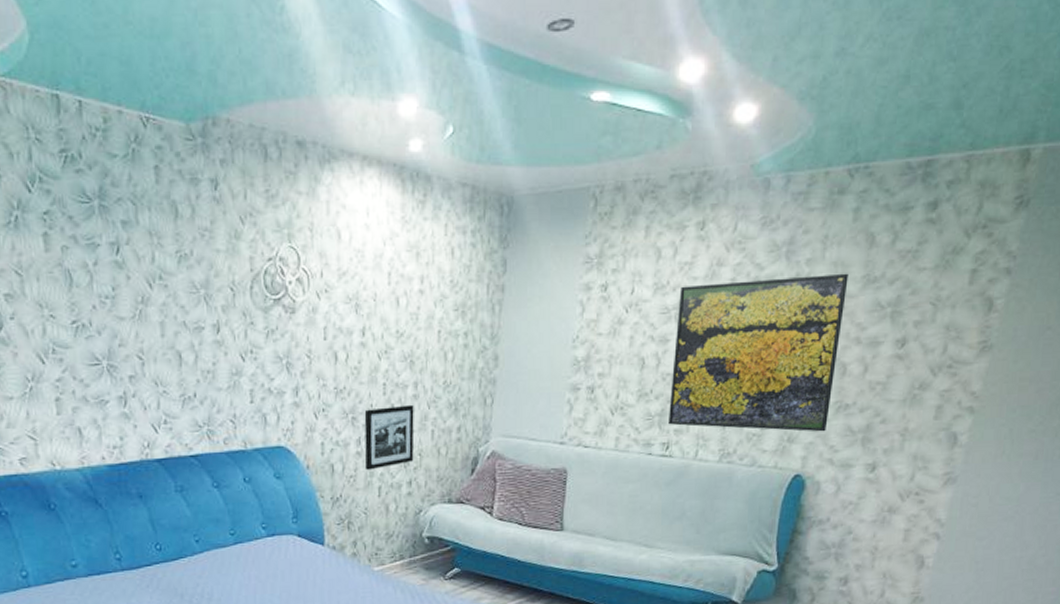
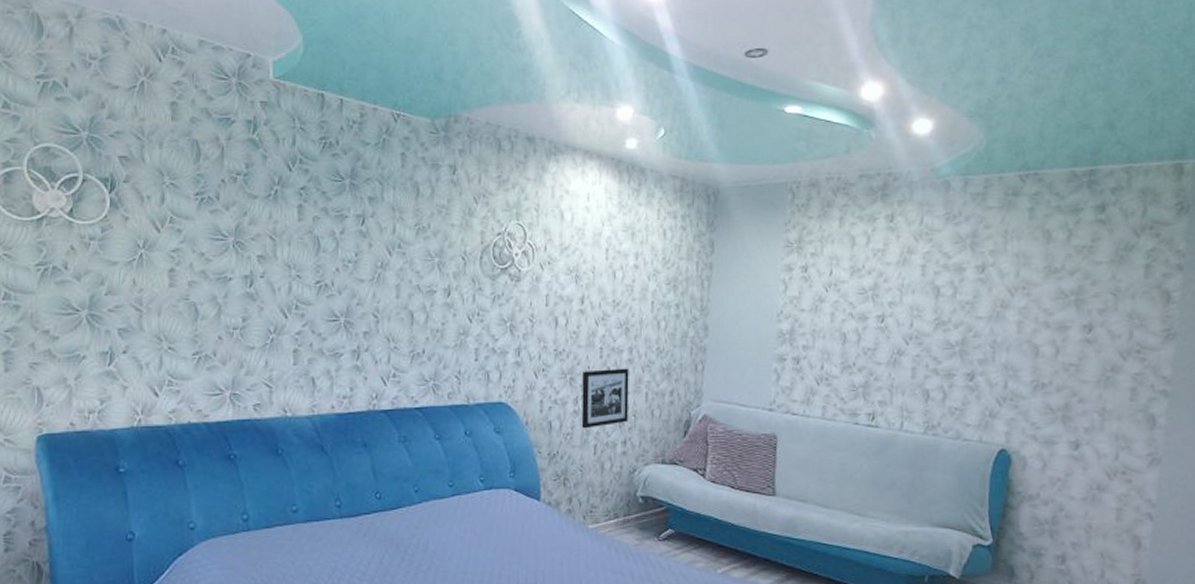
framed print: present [669,273,848,432] -> none [872,264,1031,409]

